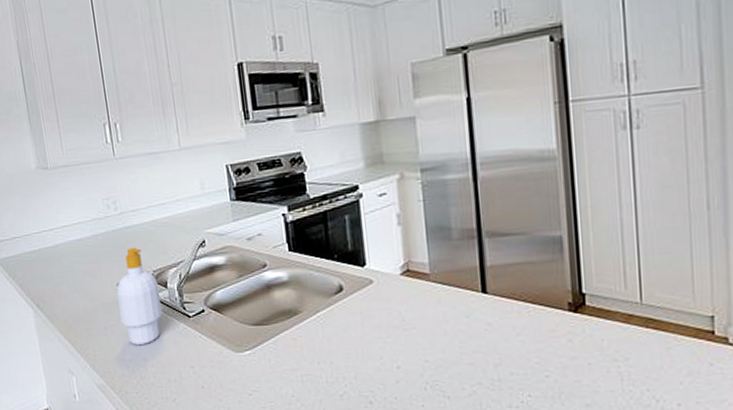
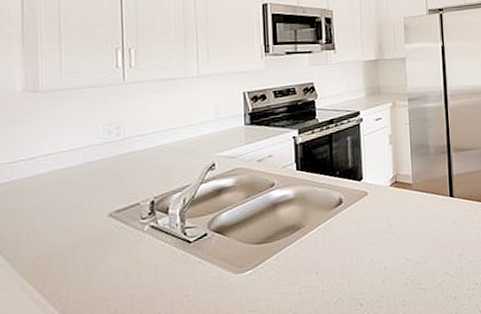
soap bottle: present [116,247,162,346] -> none [107,173,159,281]

